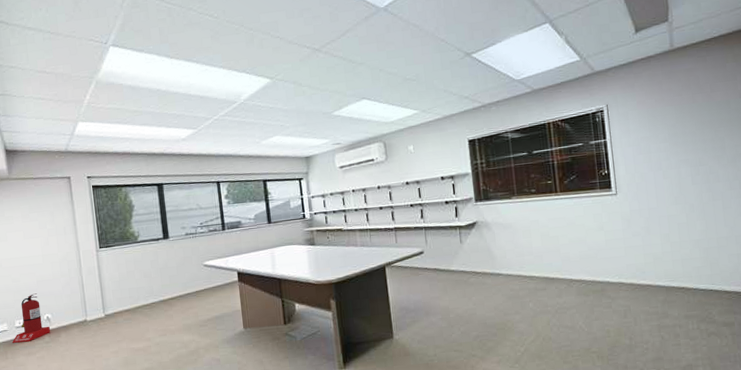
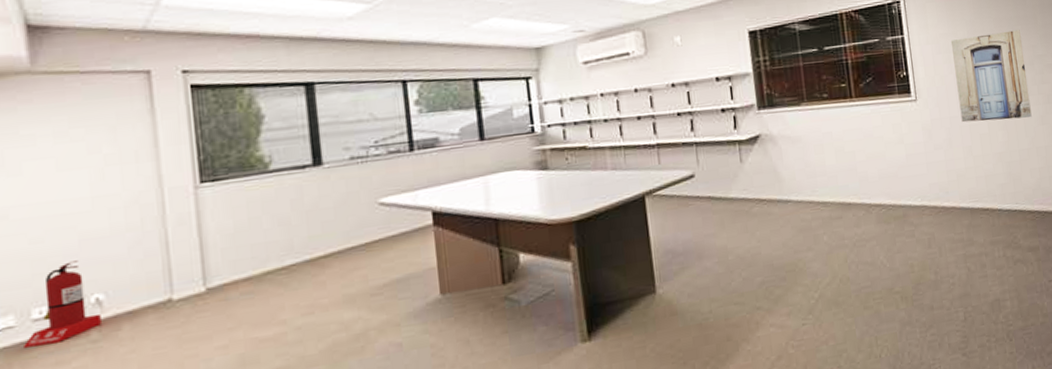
wall art: none [651,131,732,214] -> present [950,30,1032,123]

